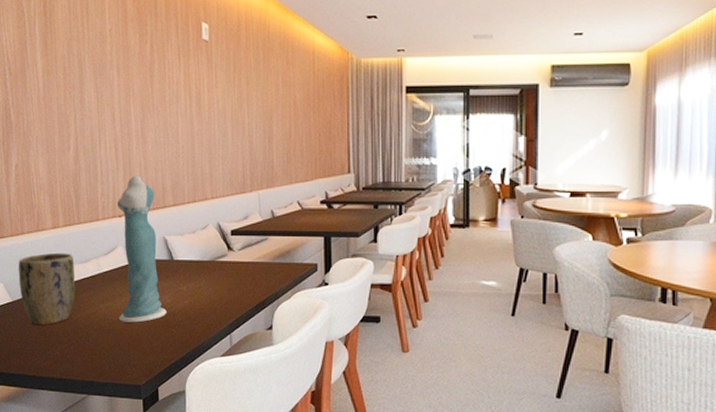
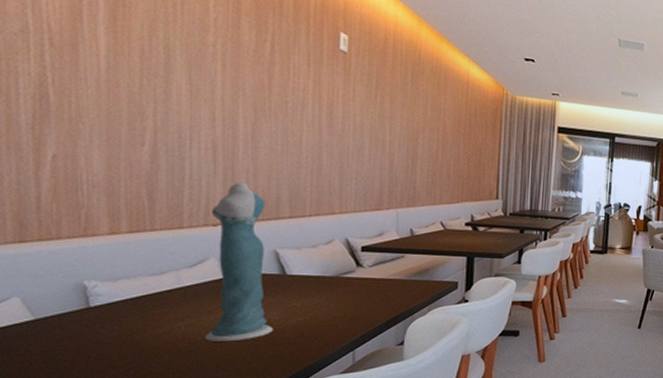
plant pot: present [18,252,76,326] -> none [47,262,142,348]

